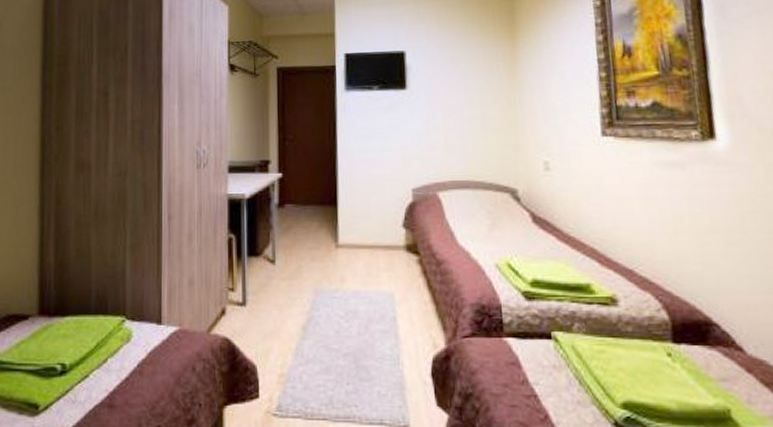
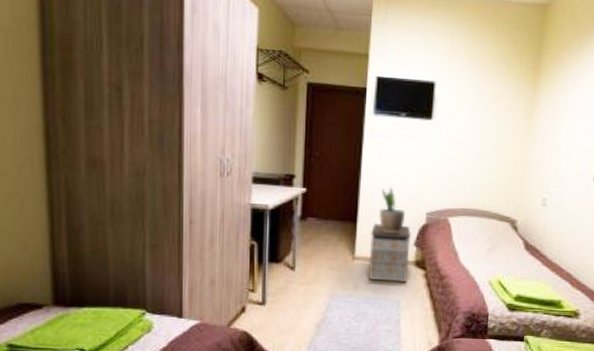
cabinet: none [353,204,399,272] -> present [369,222,411,283]
potted plant: none [360,164,389,216] -> present [378,187,405,234]

